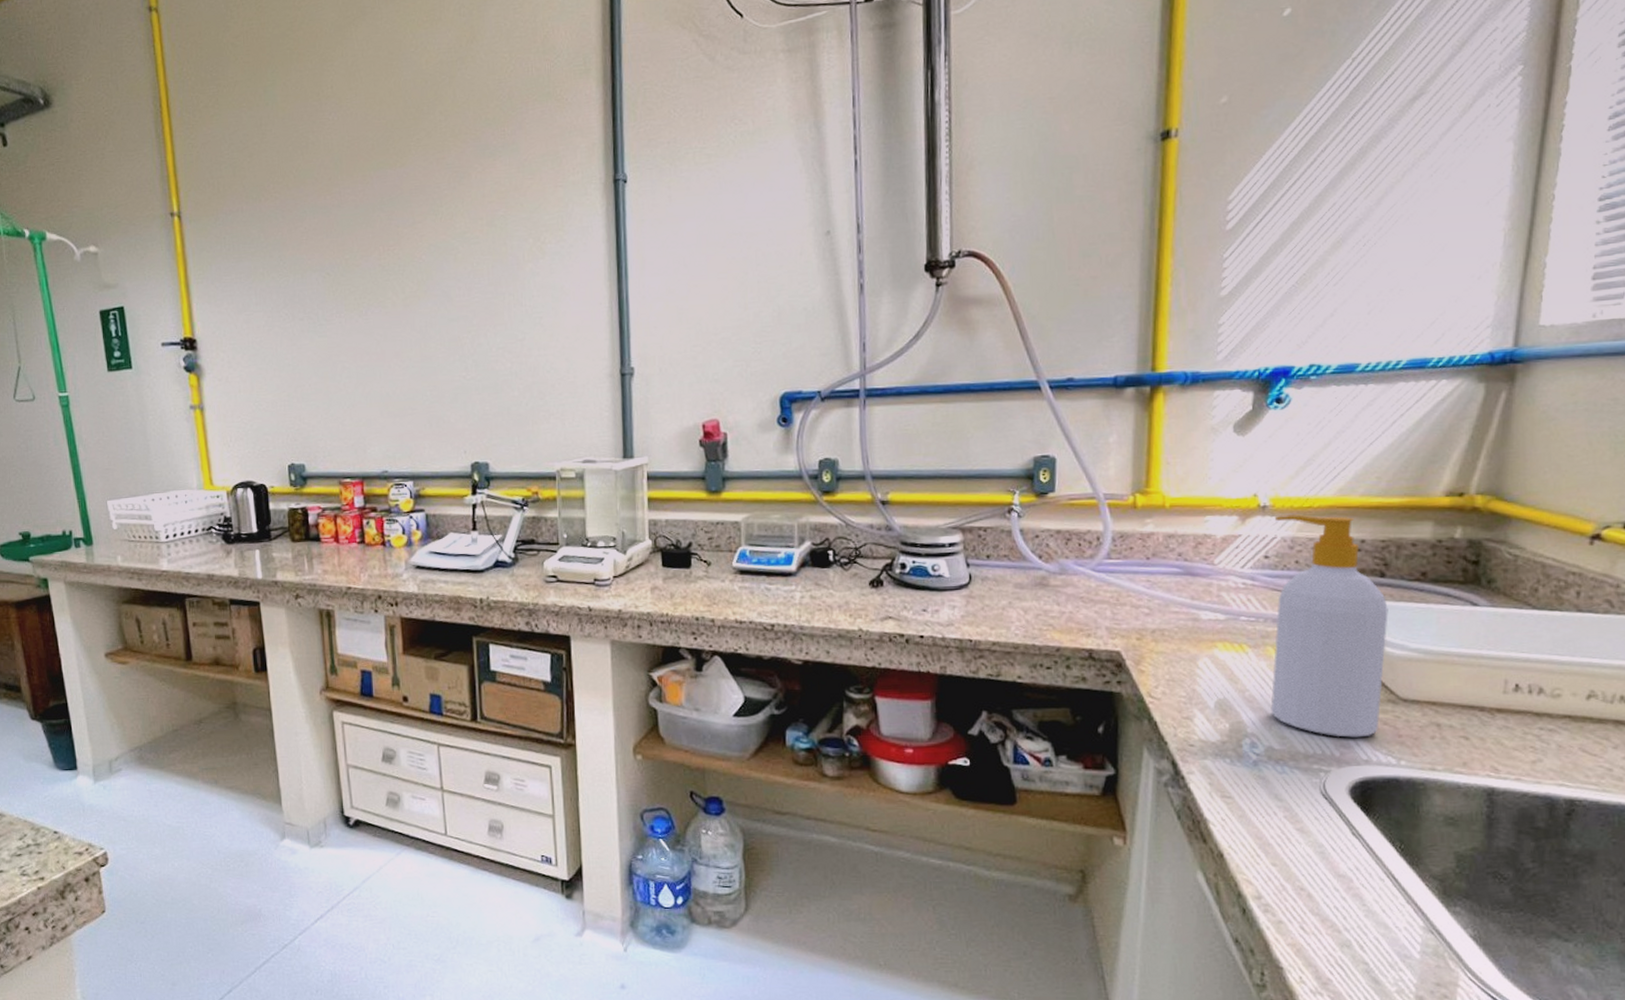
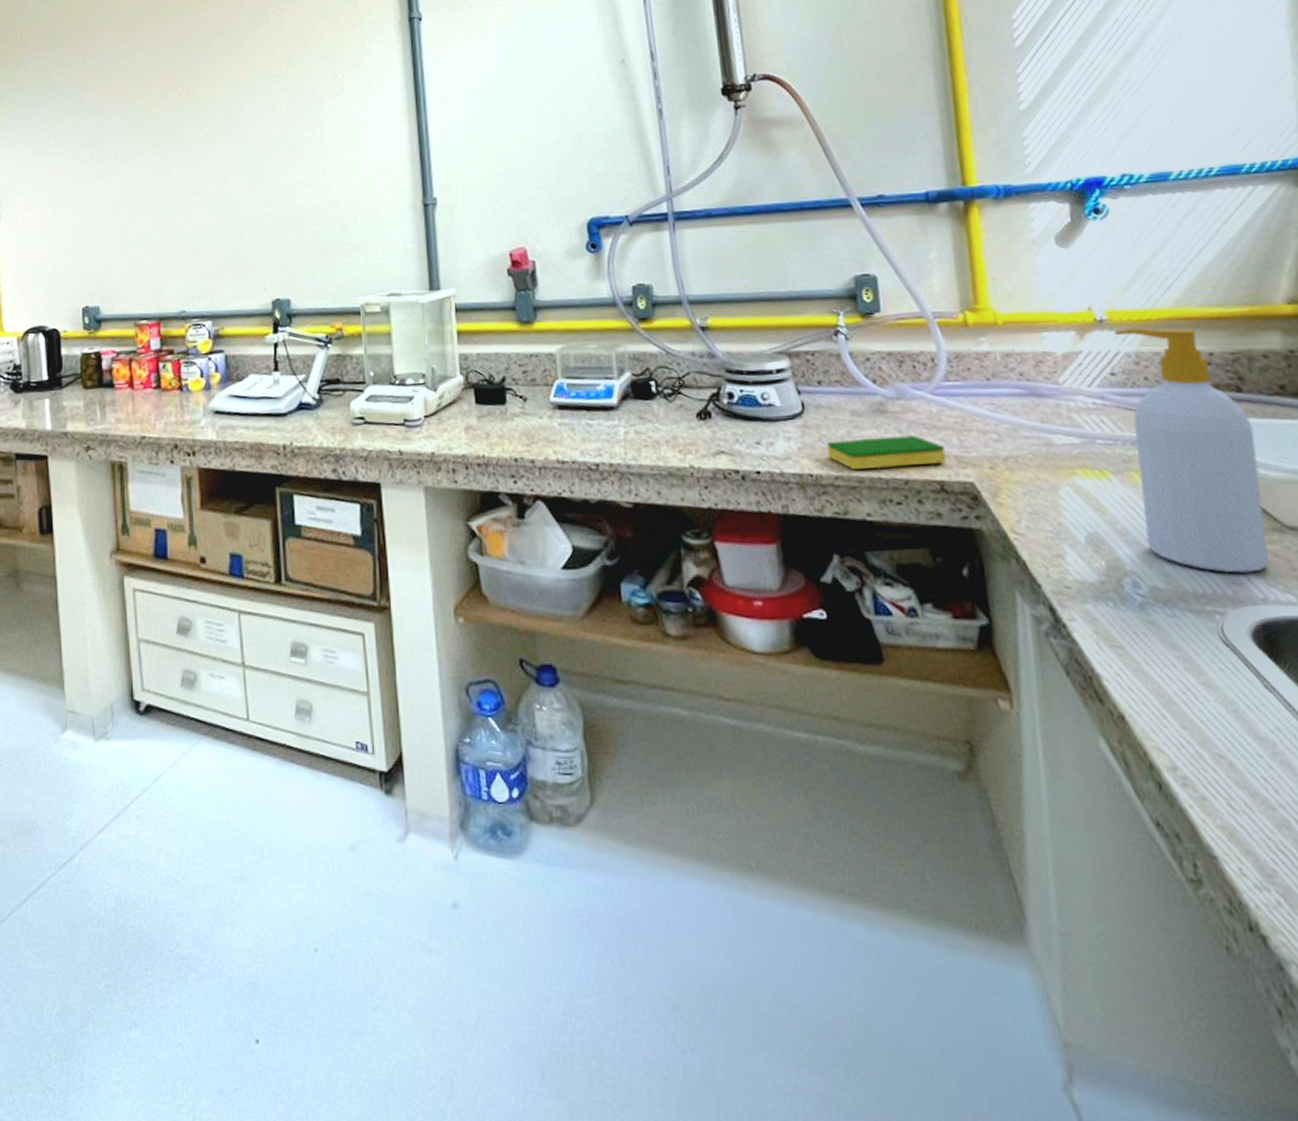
dish sponge: none [988,606,1098,637] -> present [826,434,946,469]

